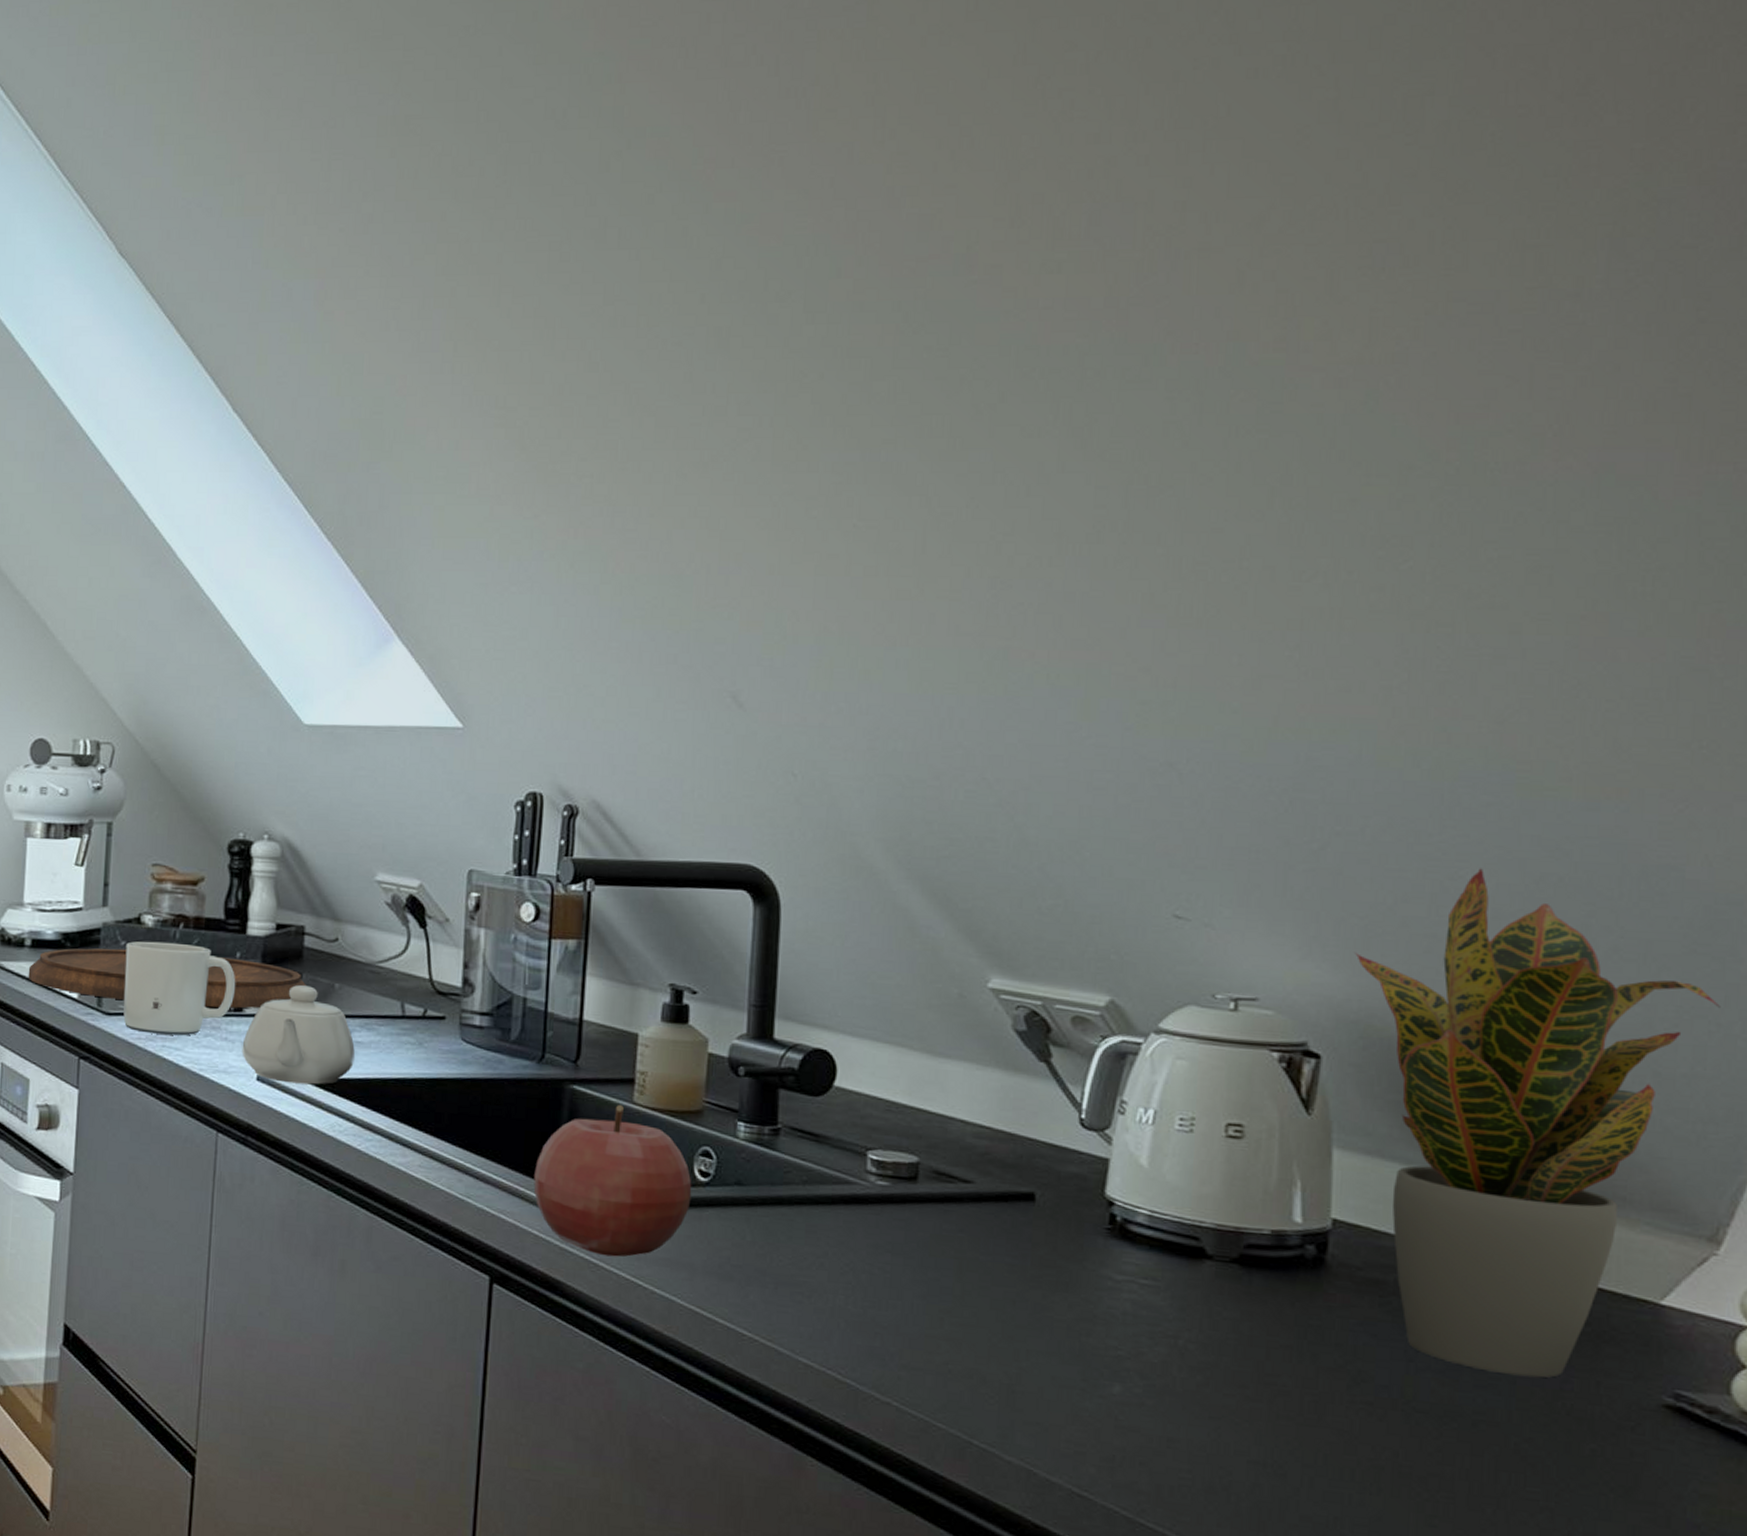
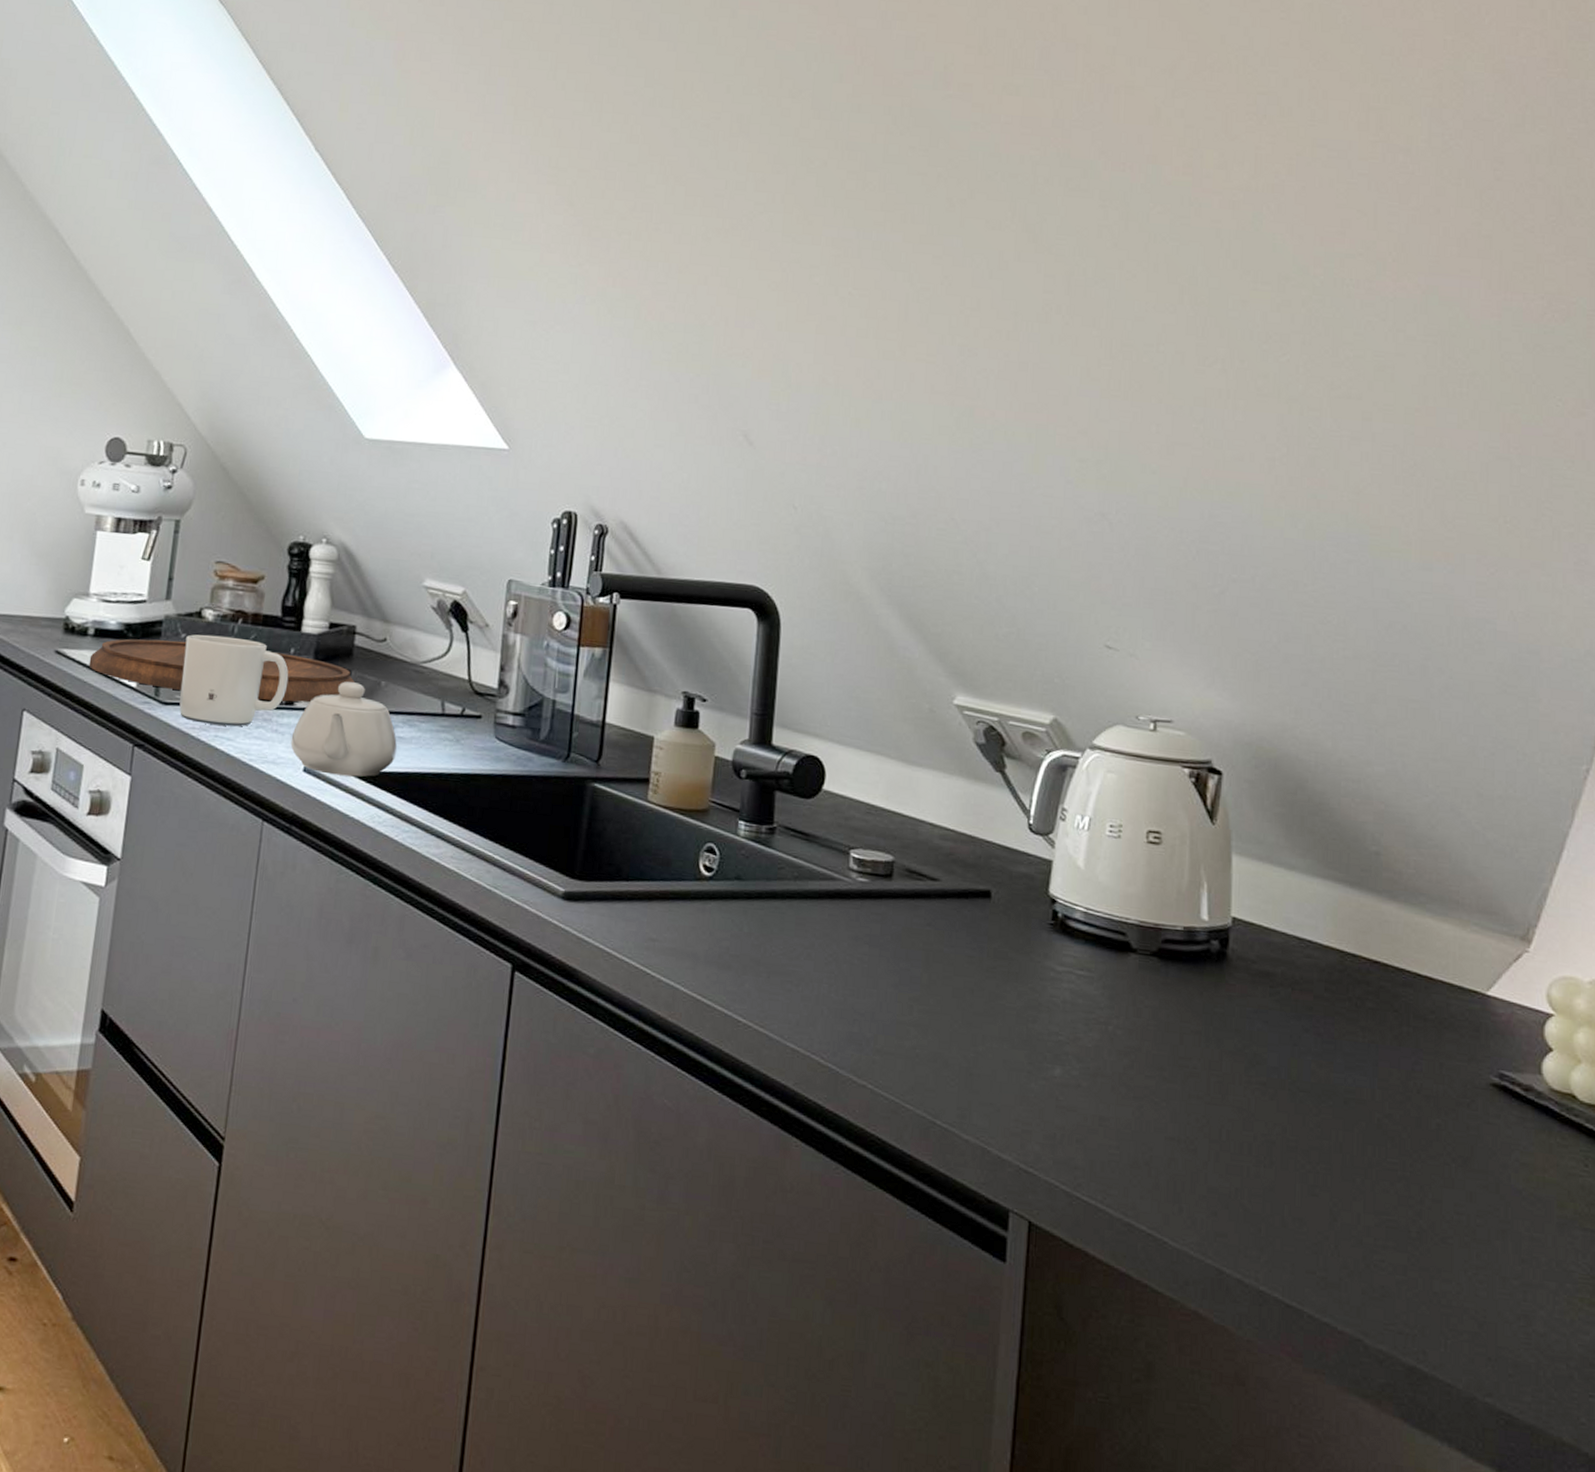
fruit: present [533,1105,692,1257] -> none [555,803,697,947]
potted plant: present [1355,868,1720,1378] -> none [1248,615,1525,1060]

